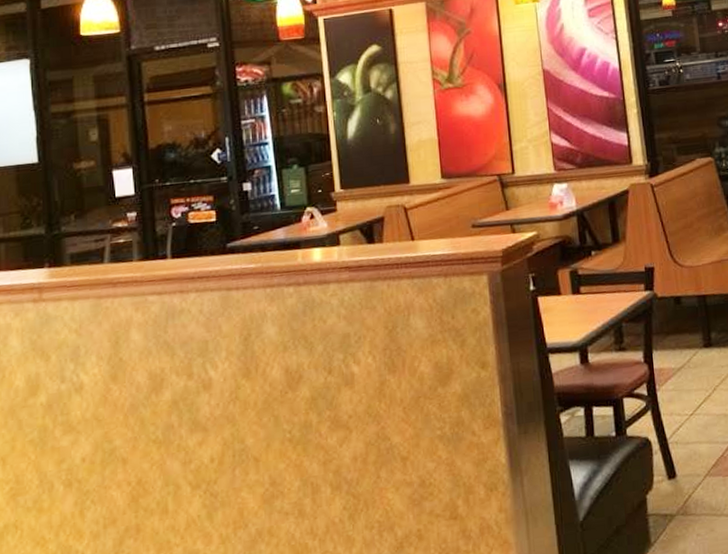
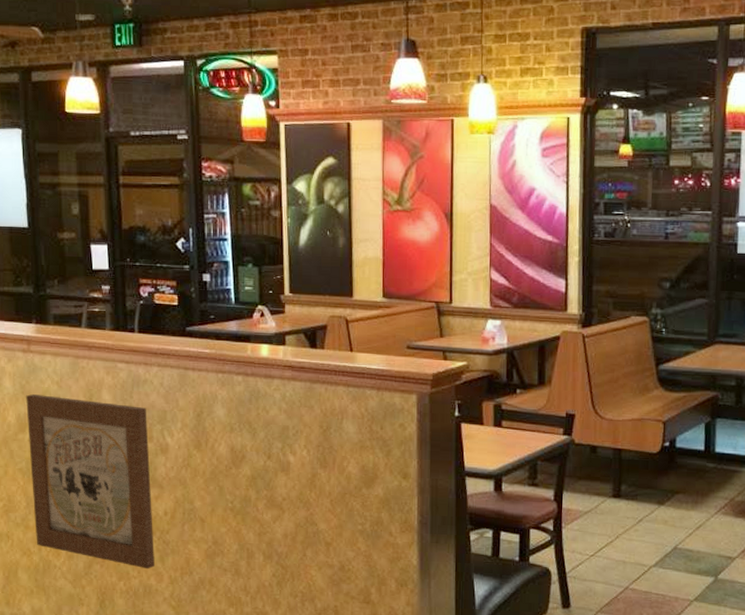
wall art: none [38,341,201,533] -> present [26,394,154,570]

